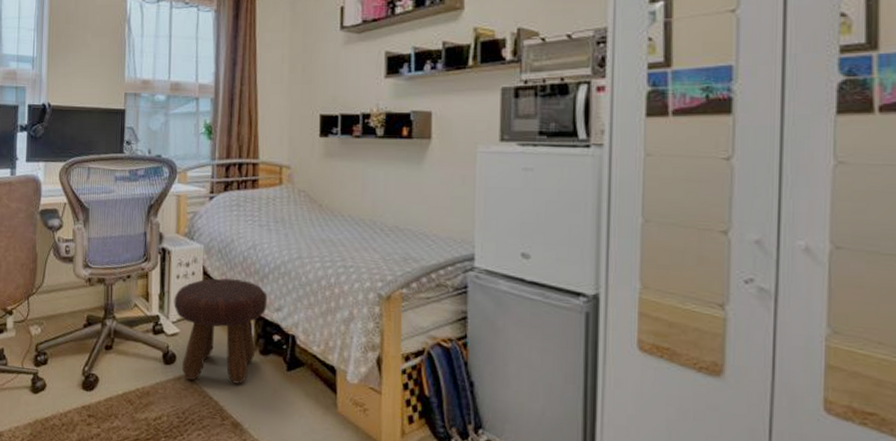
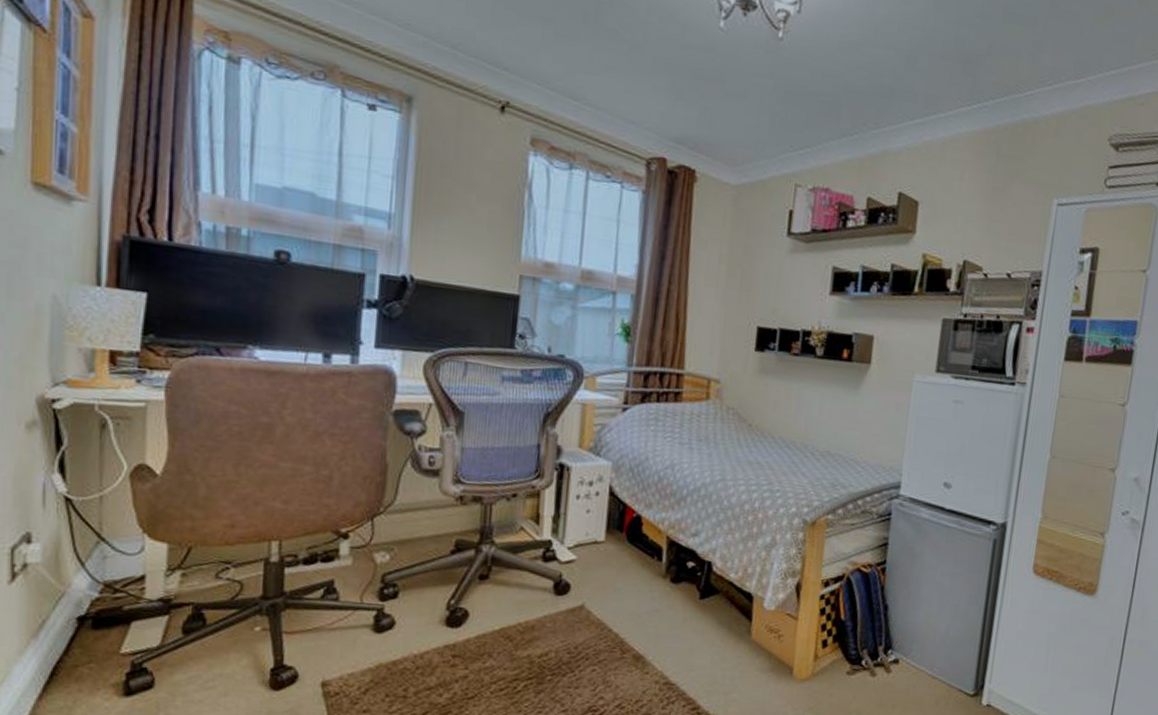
footstool: present [174,278,268,384] -> none [570,499,684,614]

